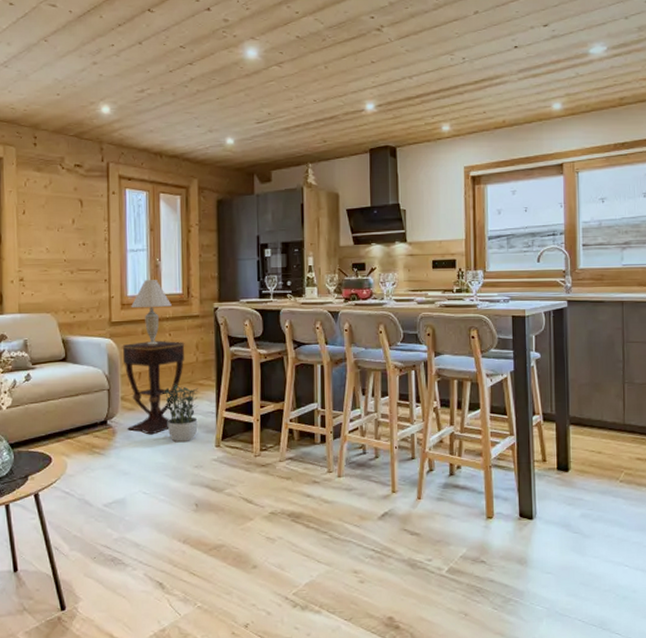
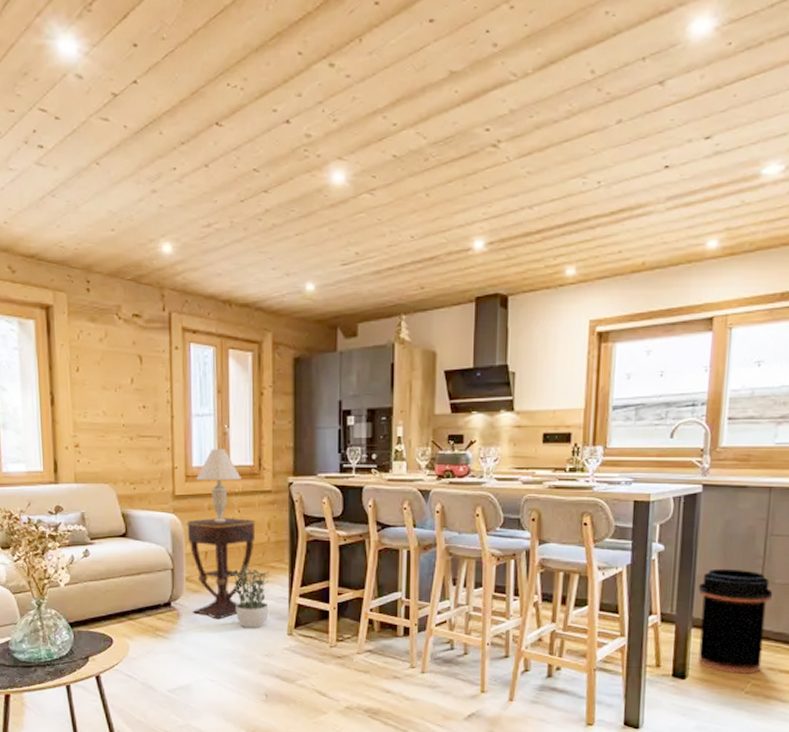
trash can: none [572,372,634,465] -> present [698,568,773,674]

